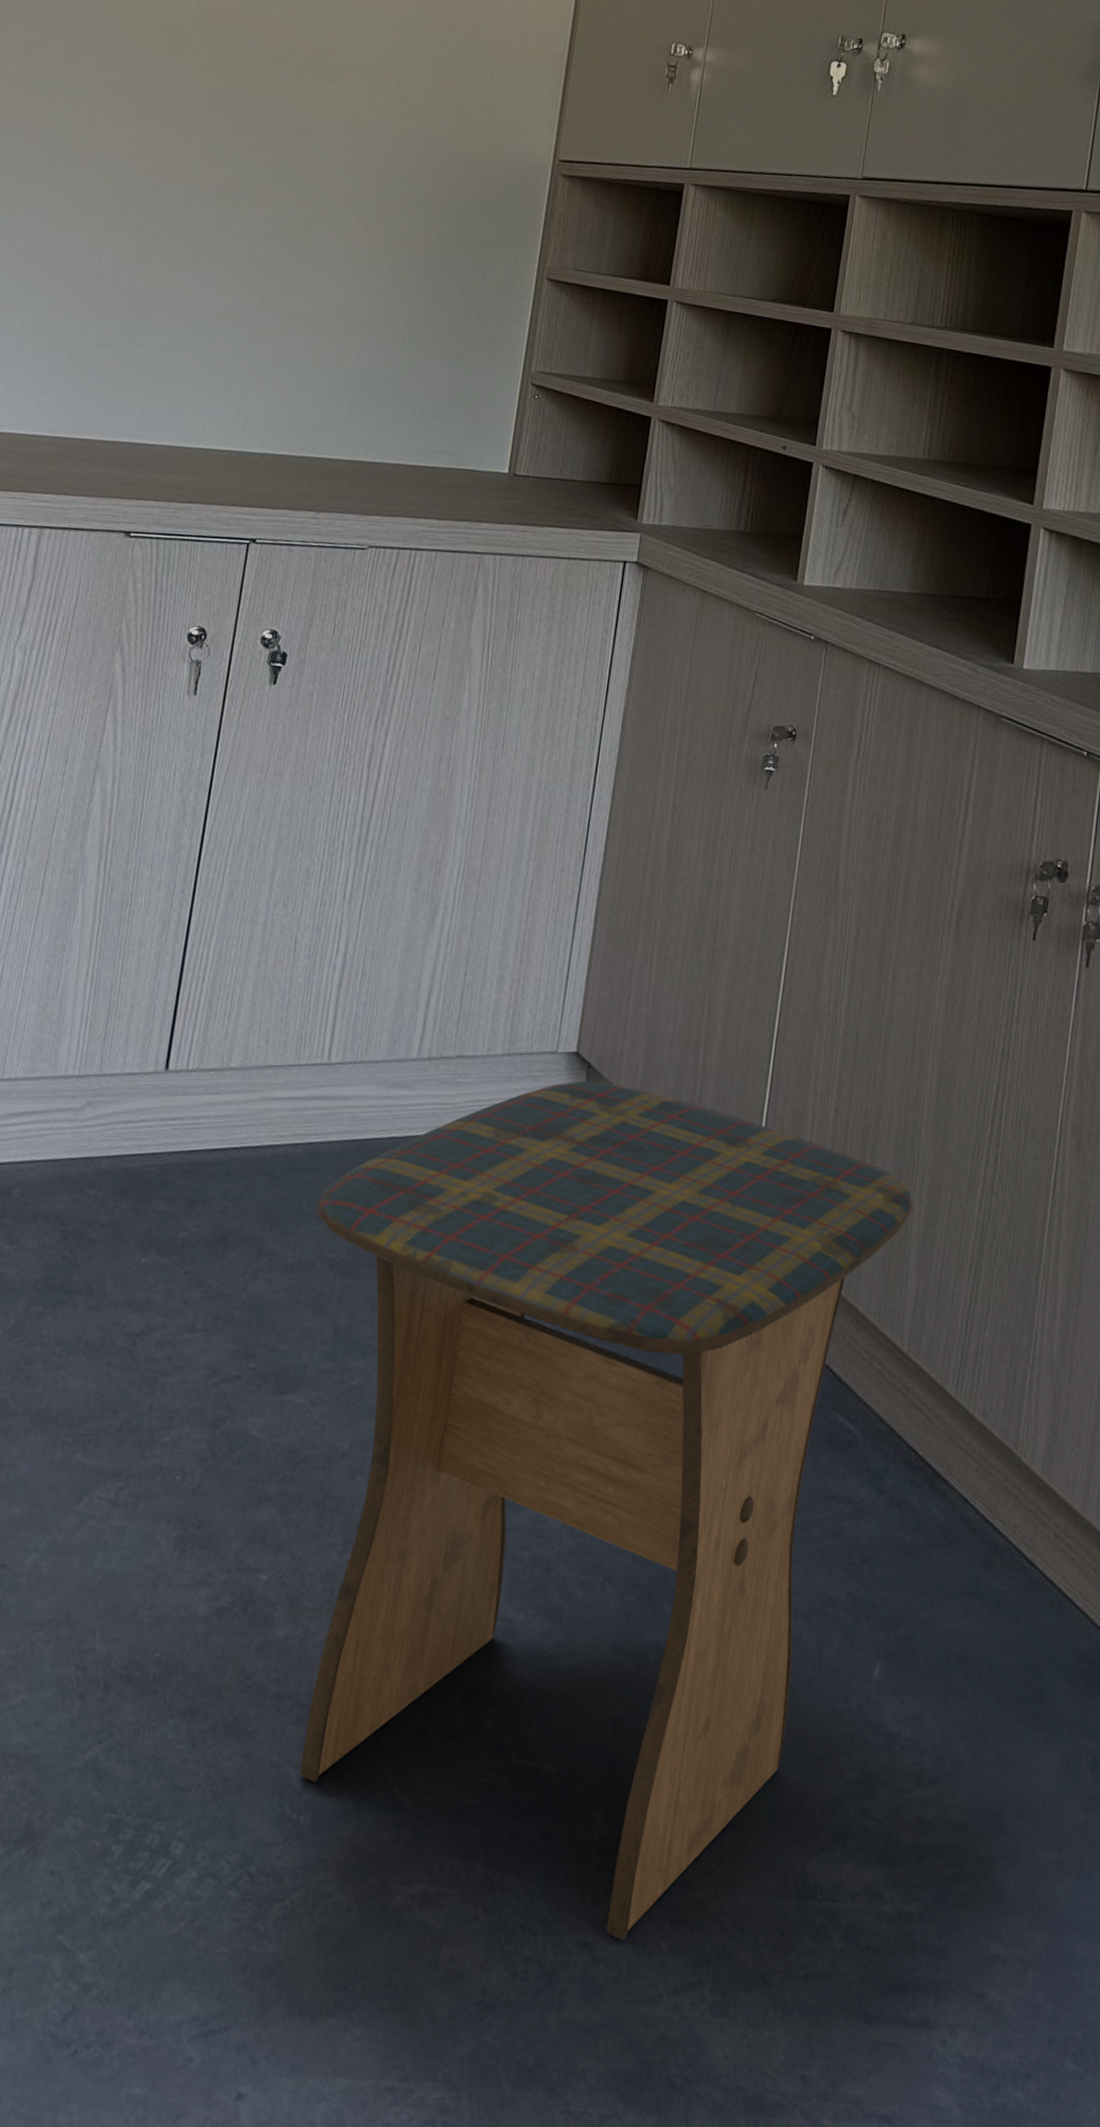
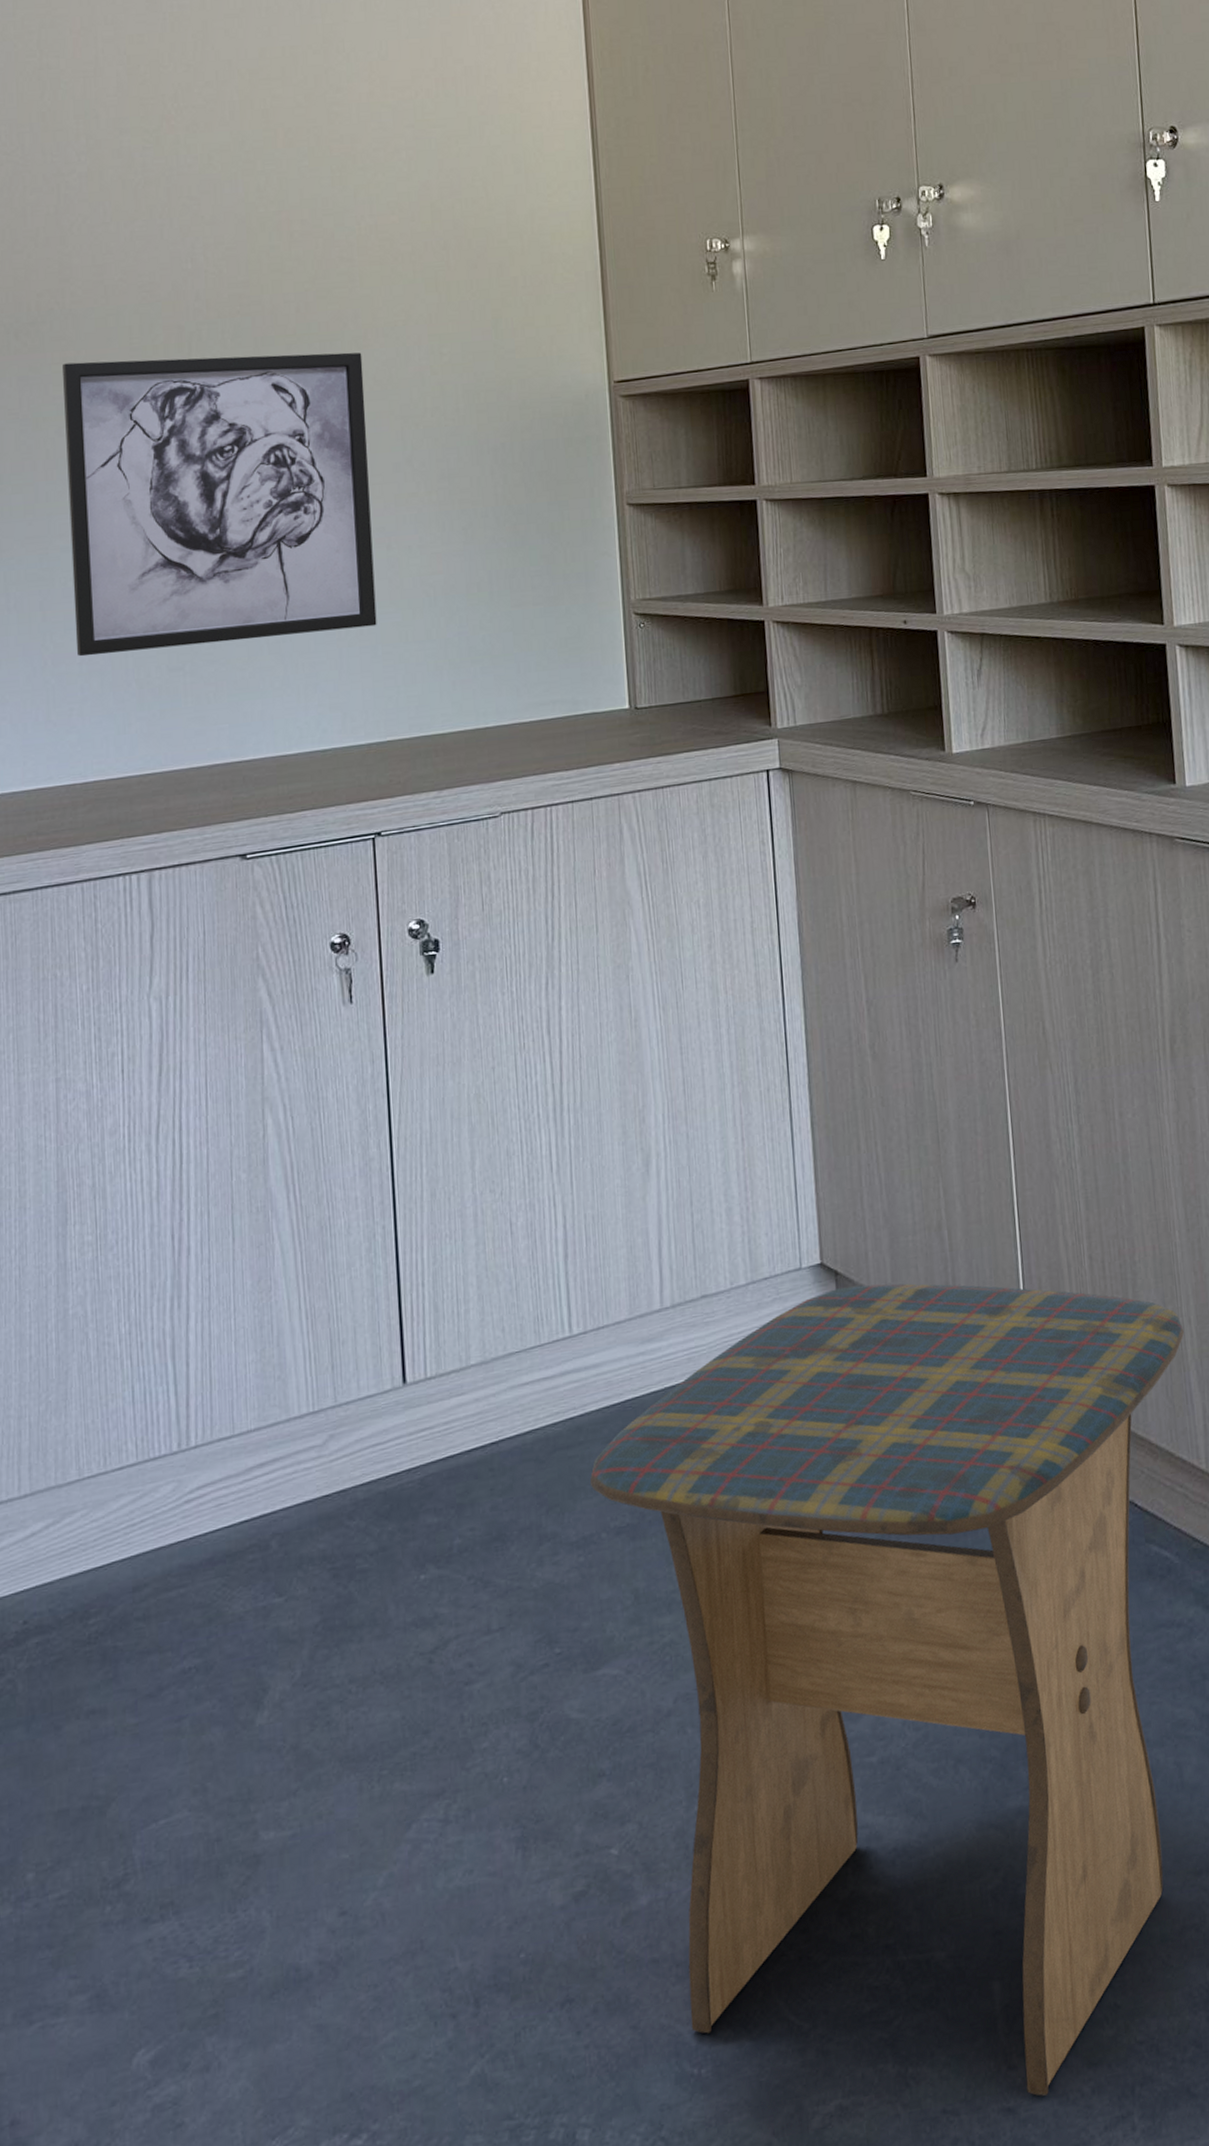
wall art: none [20,41,334,344] -> present [63,352,377,657]

